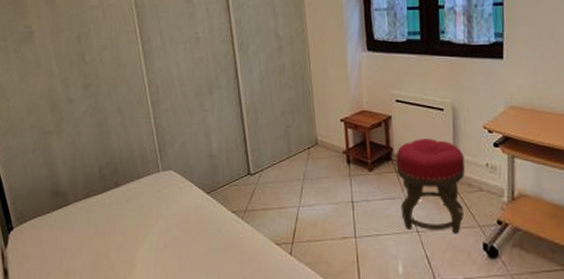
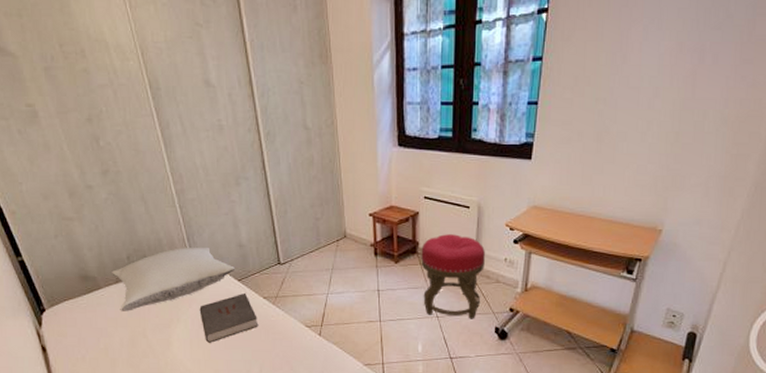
pillow: none [82,158,204,229] -> present [112,246,235,311]
book: none [166,206,226,264] -> present [199,292,259,343]

